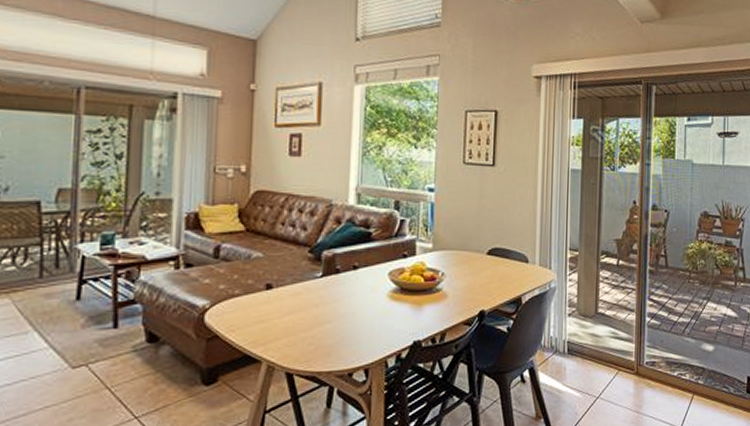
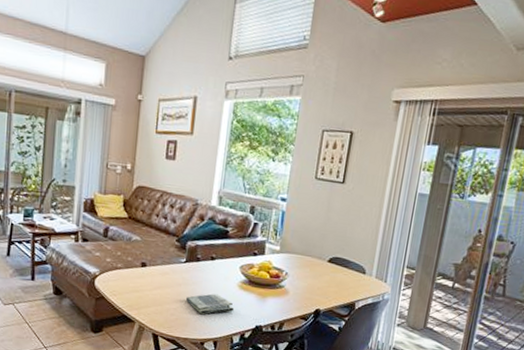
dish towel: none [325,310,387,339] -> present [185,293,235,315]

